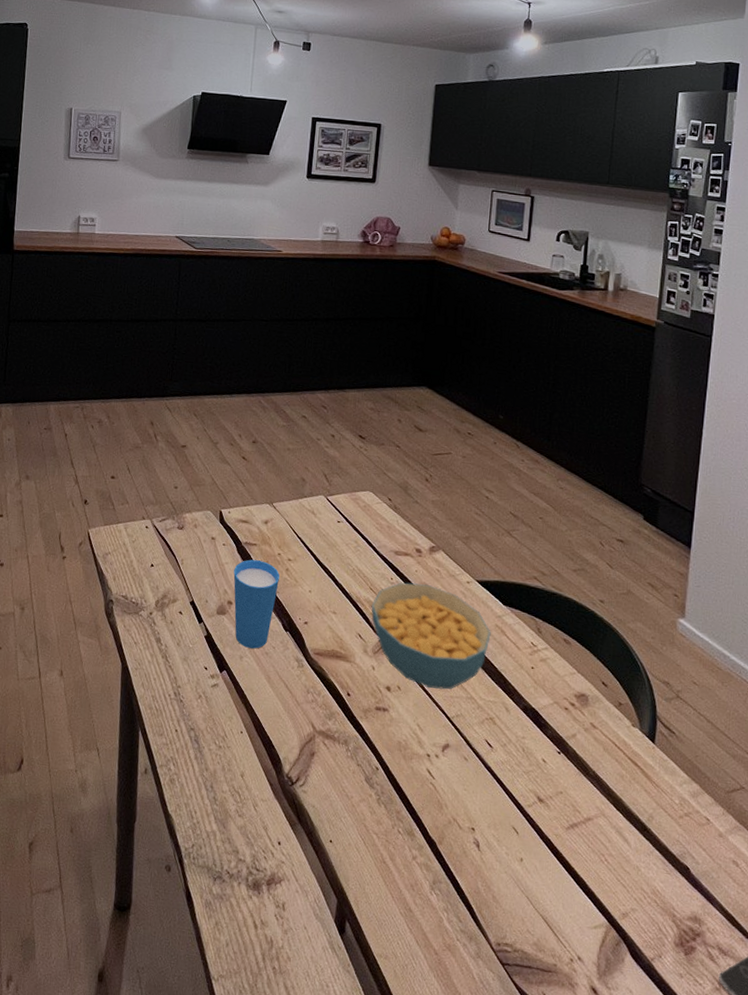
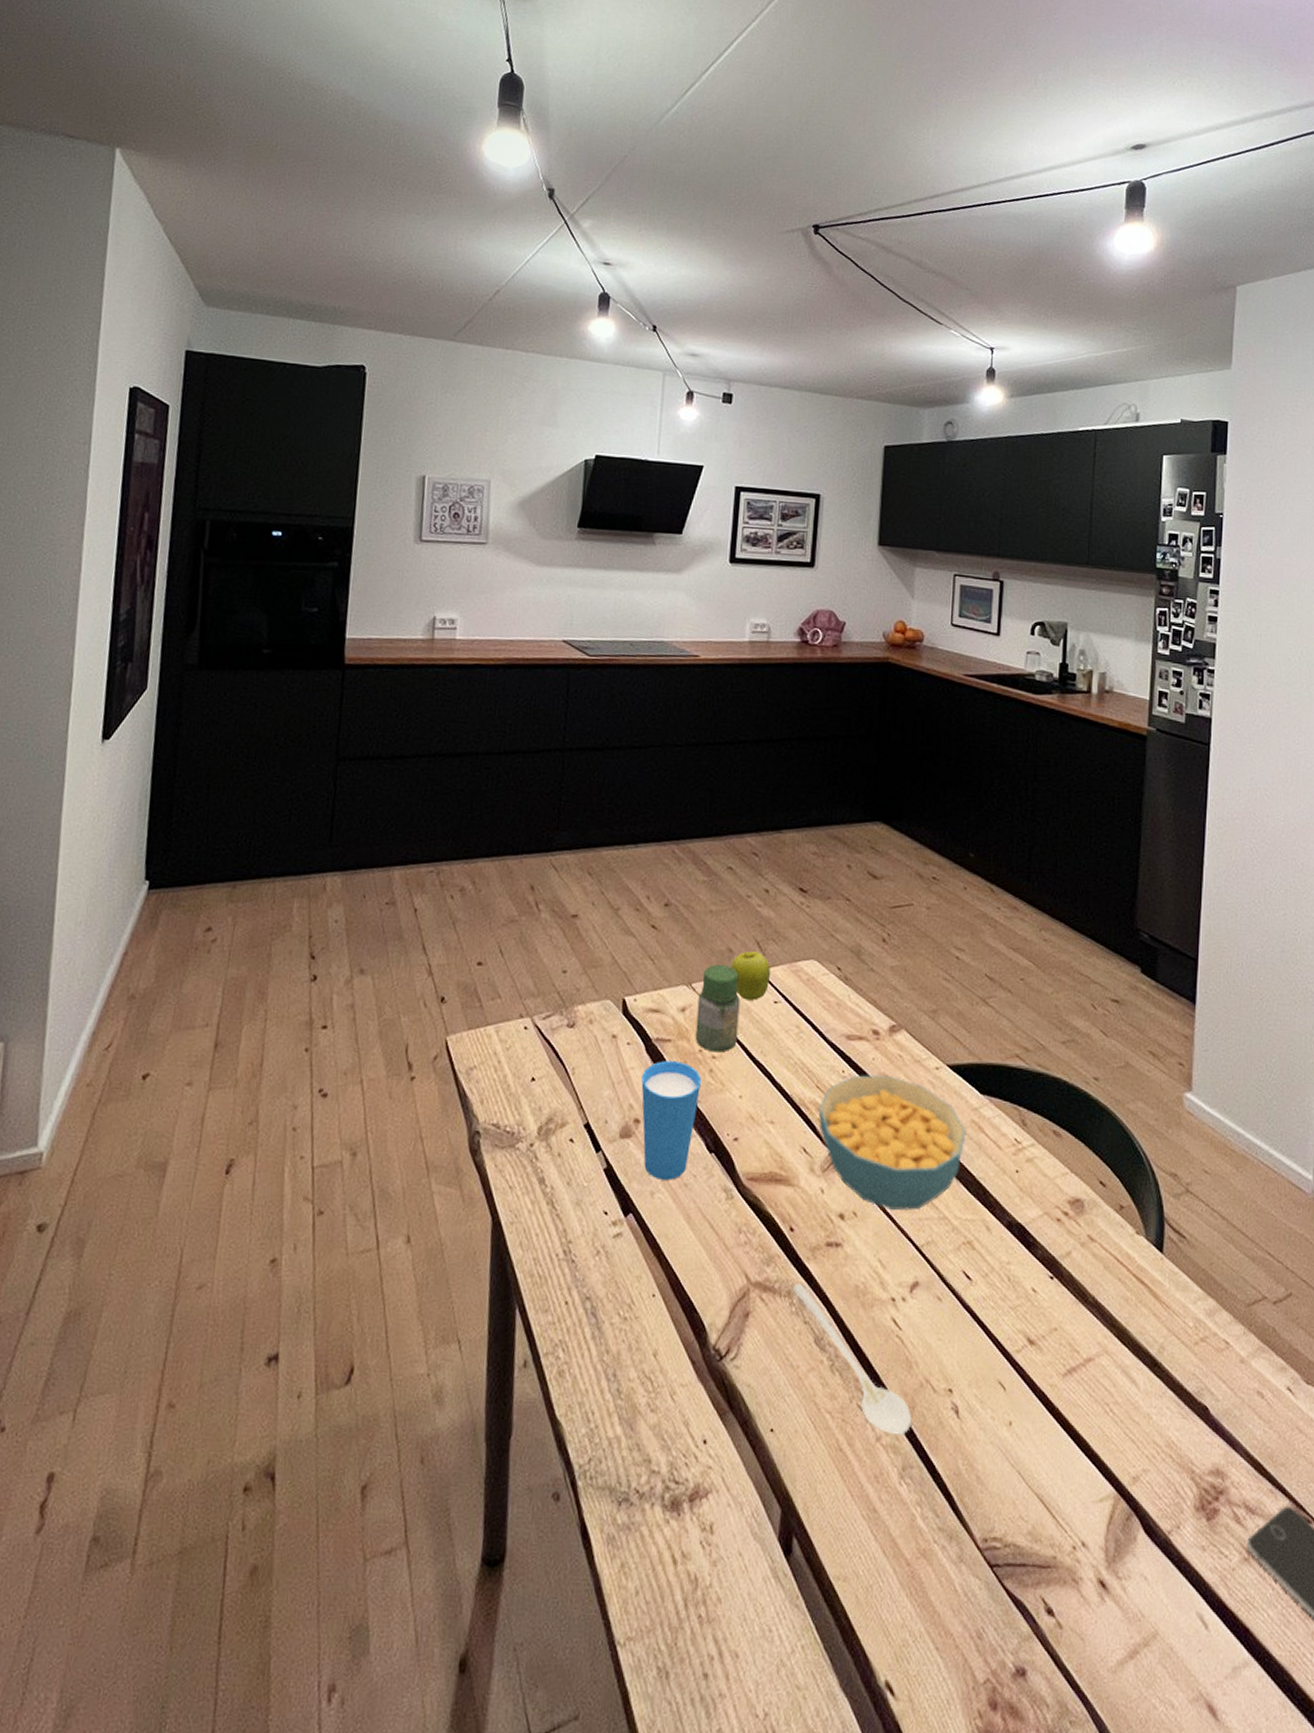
jar: none [275,489,311,557] -> present [695,963,740,1053]
fruit: none [304,481,336,519] -> present [731,951,771,1001]
stirrer: none [349,734,441,858] -> present [794,1282,911,1435]

